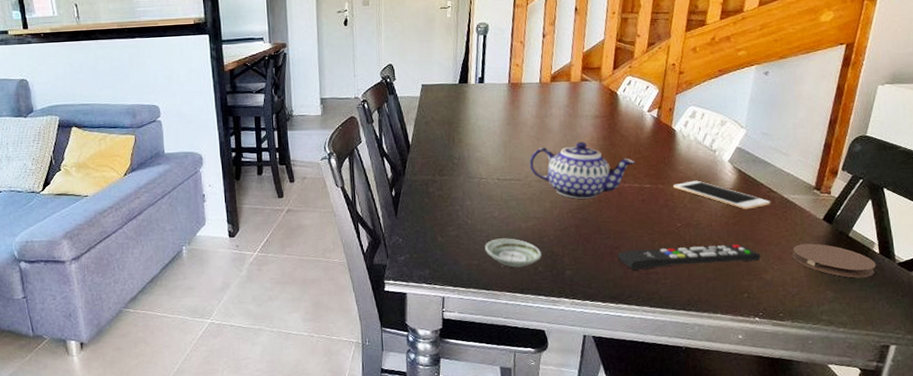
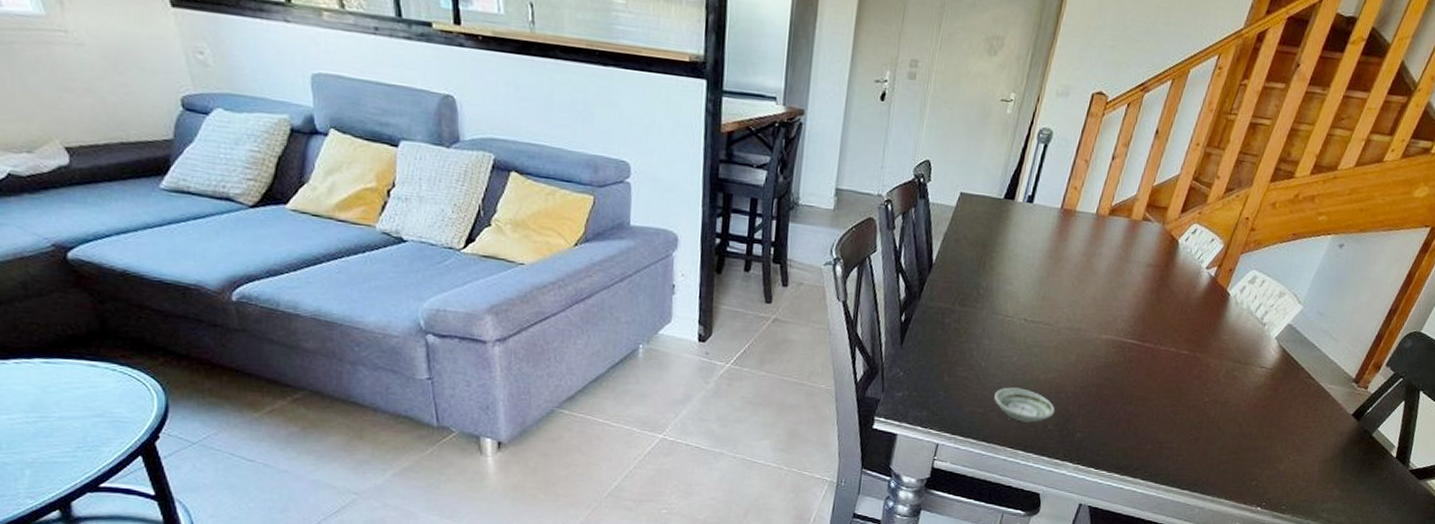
teapot: present [529,142,636,200] -> none [1063,291,1179,358]
remote control: present [617,244,762,270] -> none [1134,419,1281,449]
cell phone: present [673,180,771,210] -> none [1211,353,1307,394]
coaster: present [792,243,877,278] -> none [1311,437,1390,481]

